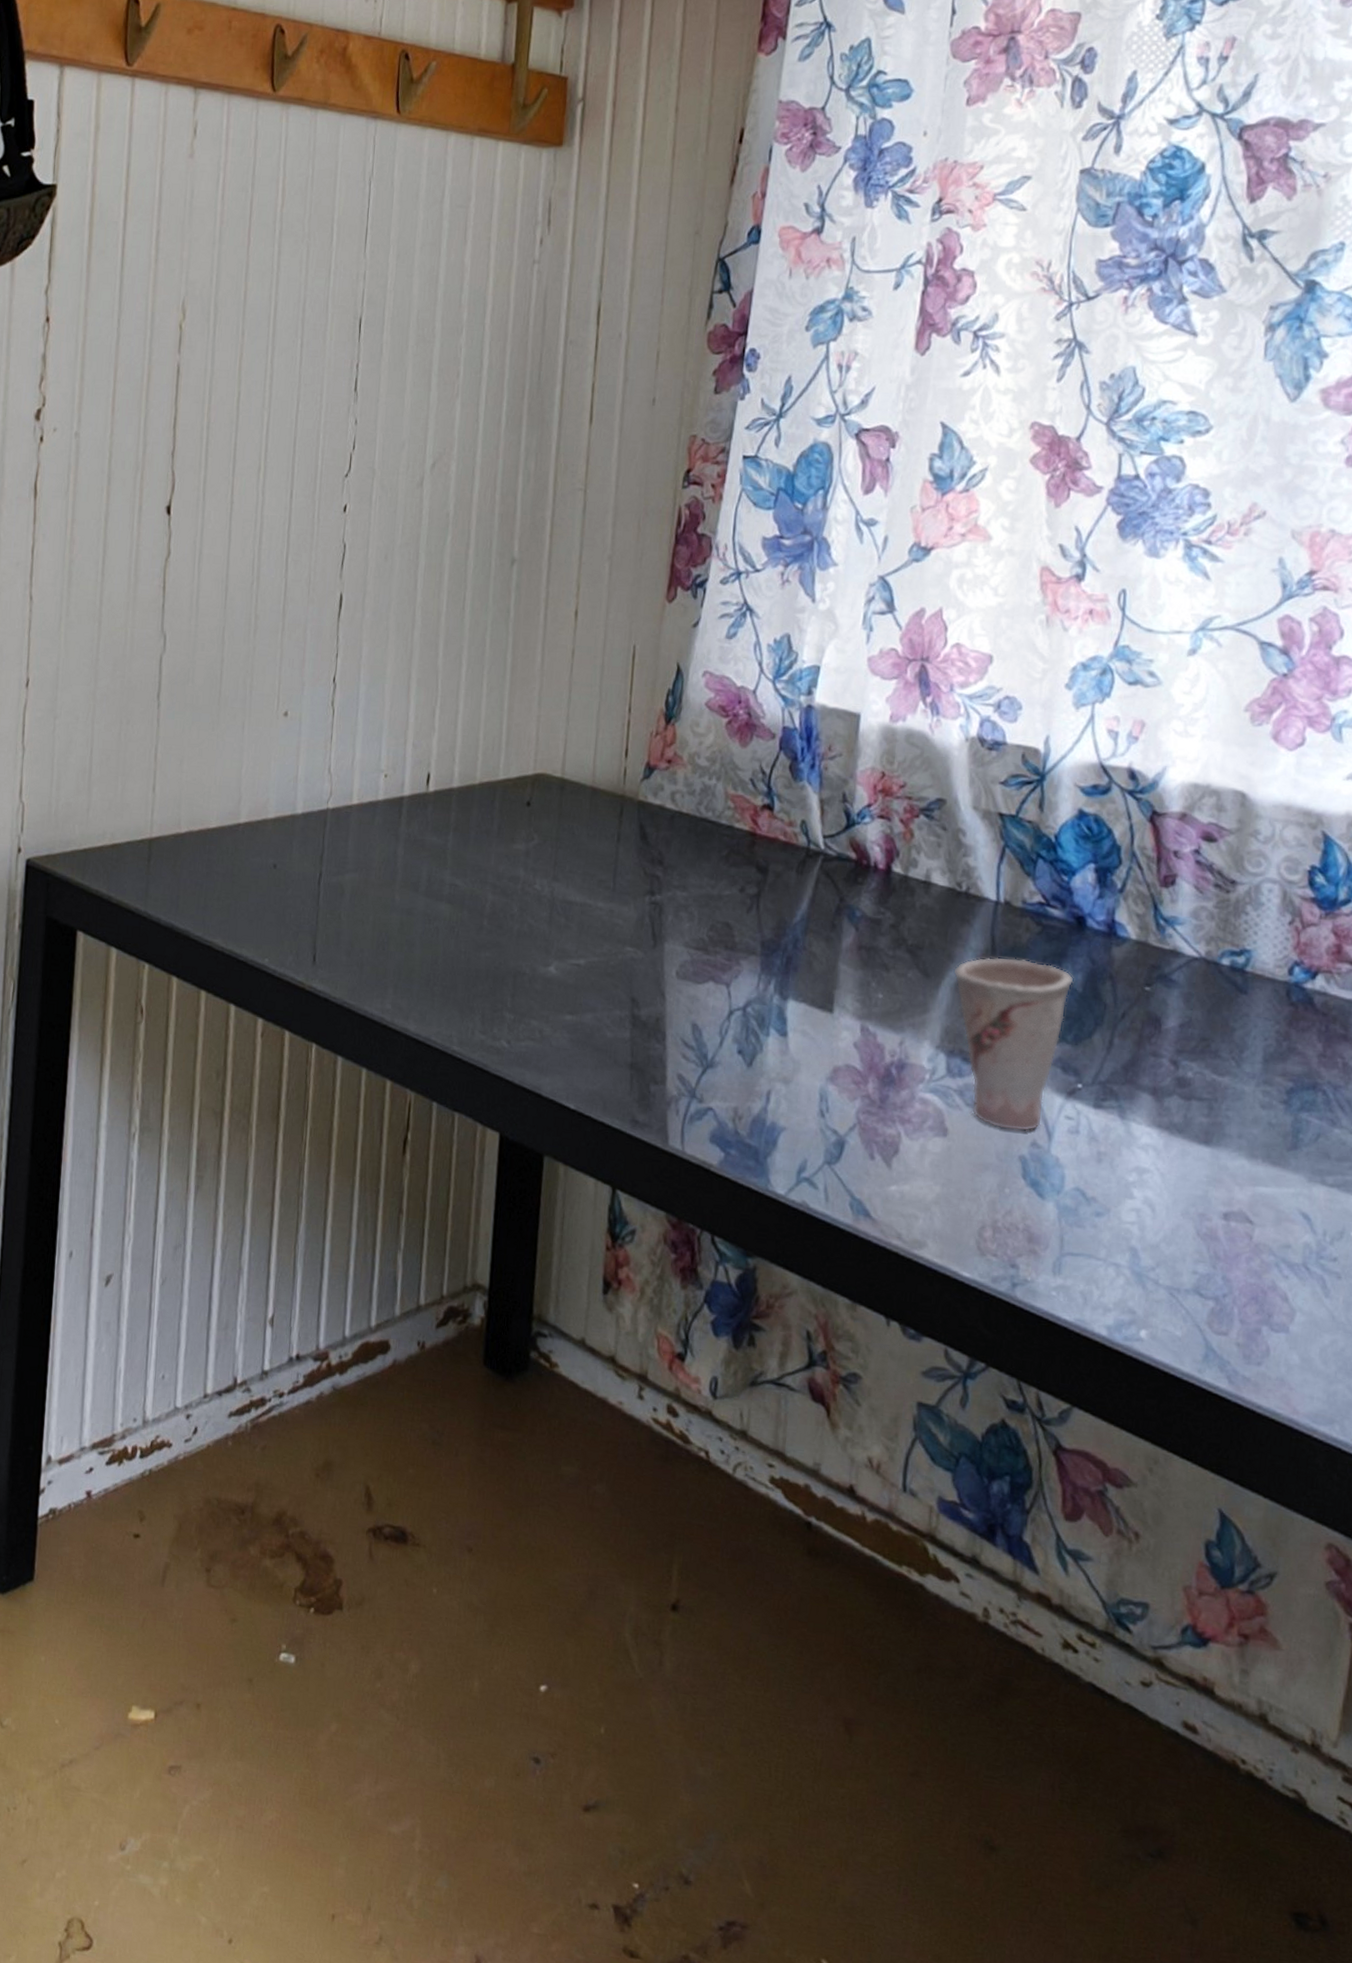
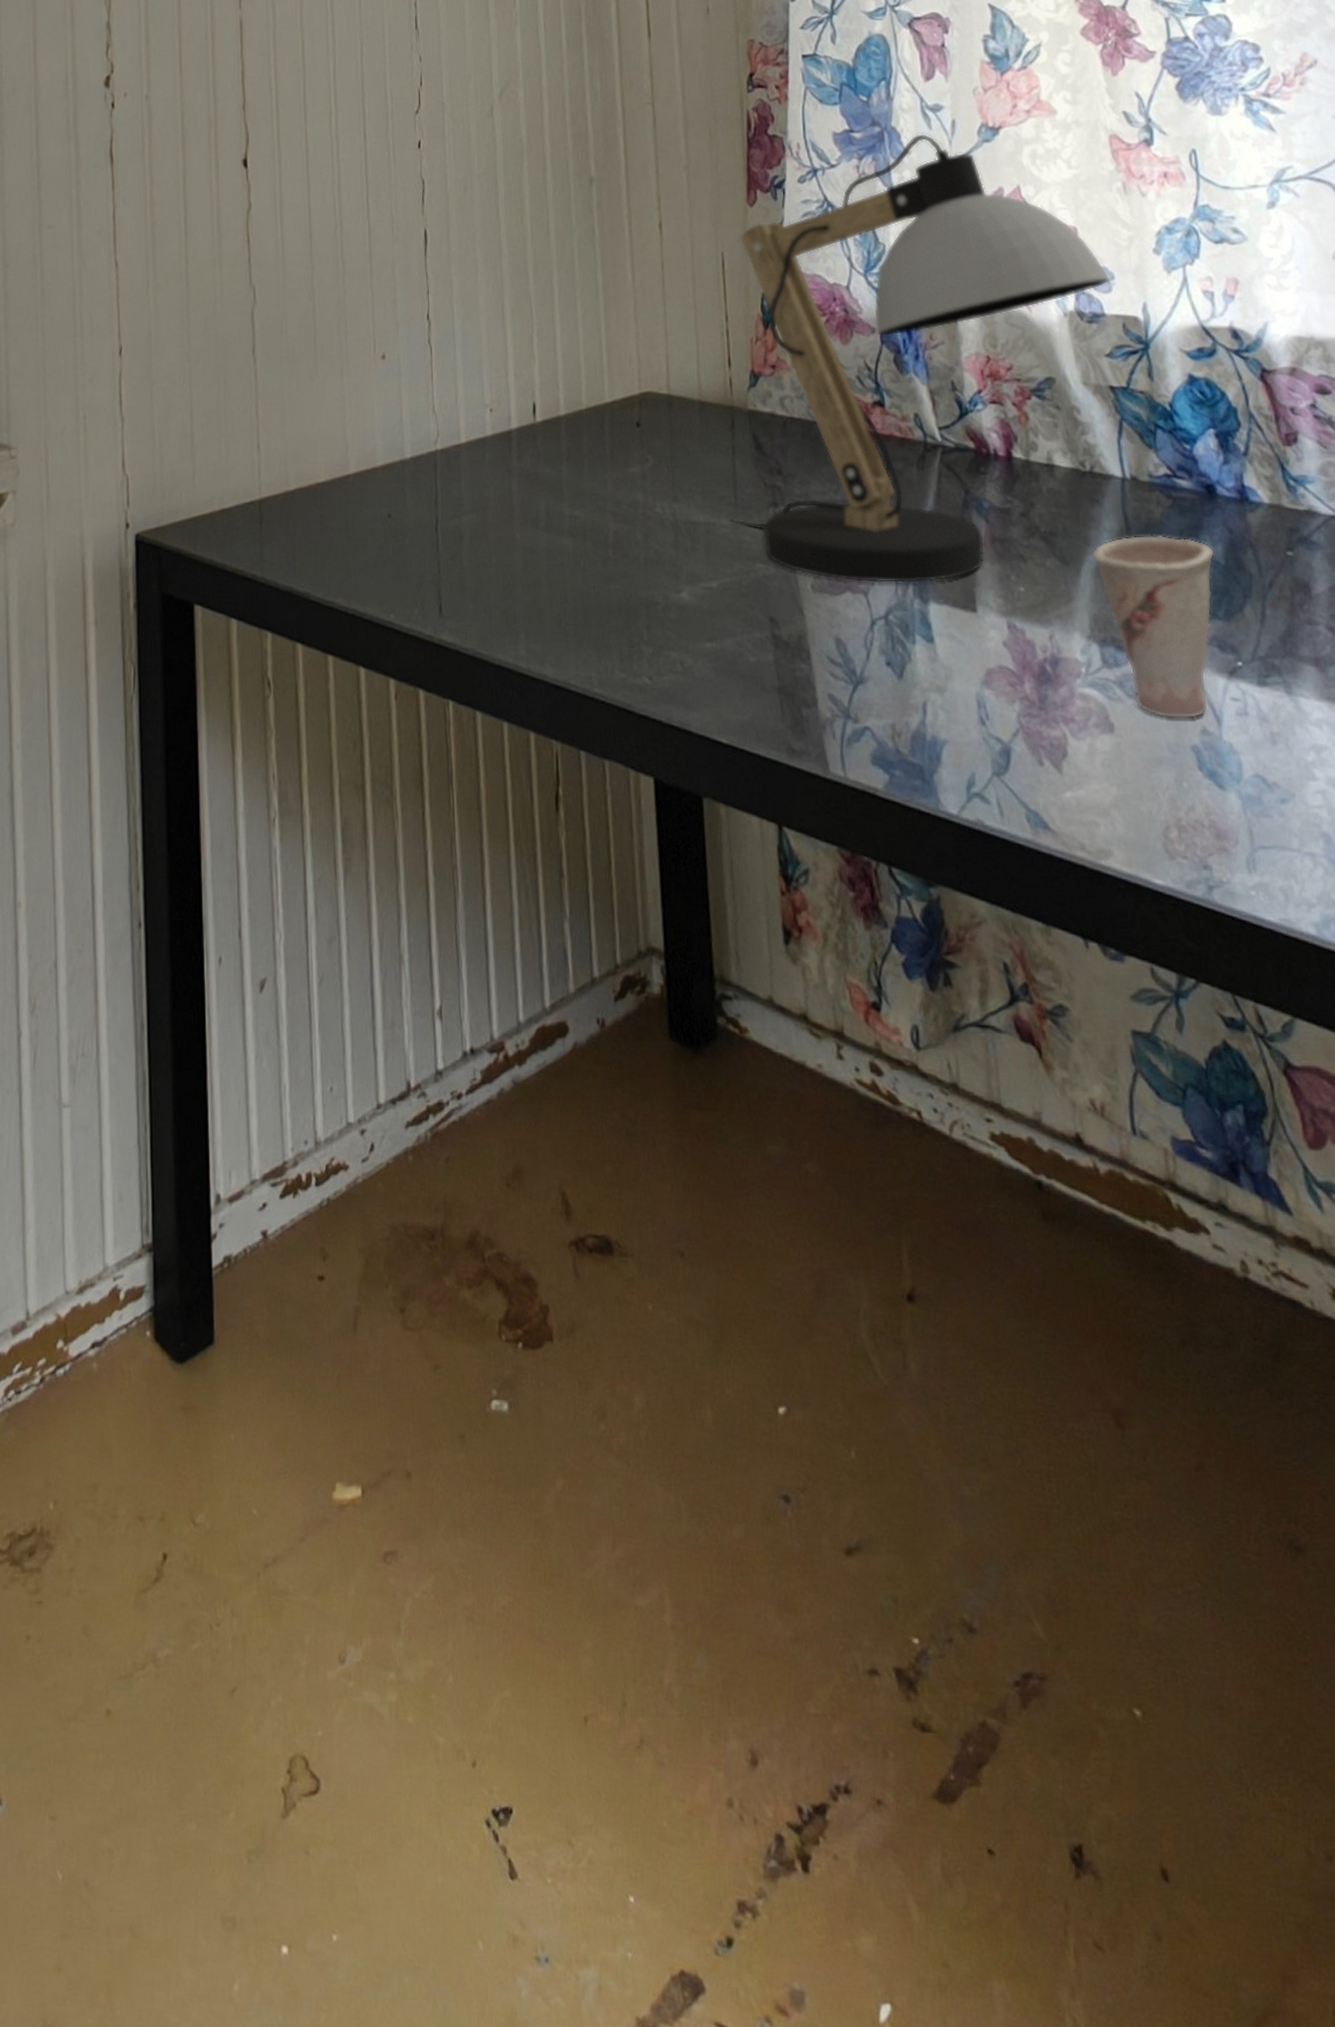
desk lamp: none [605,546,1018,981] -> present [729,133,1110,584]

